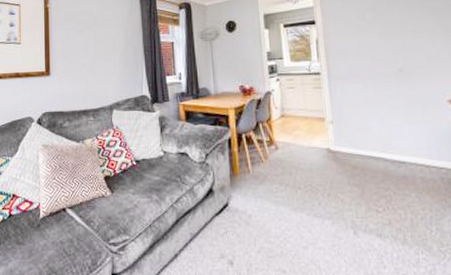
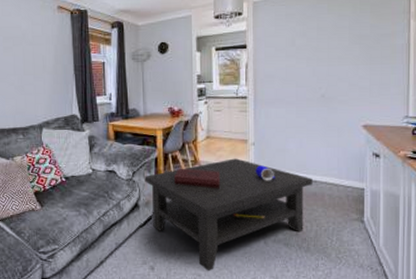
coffee table: none [218,138,401,267] -> present [145,158,313,272]

